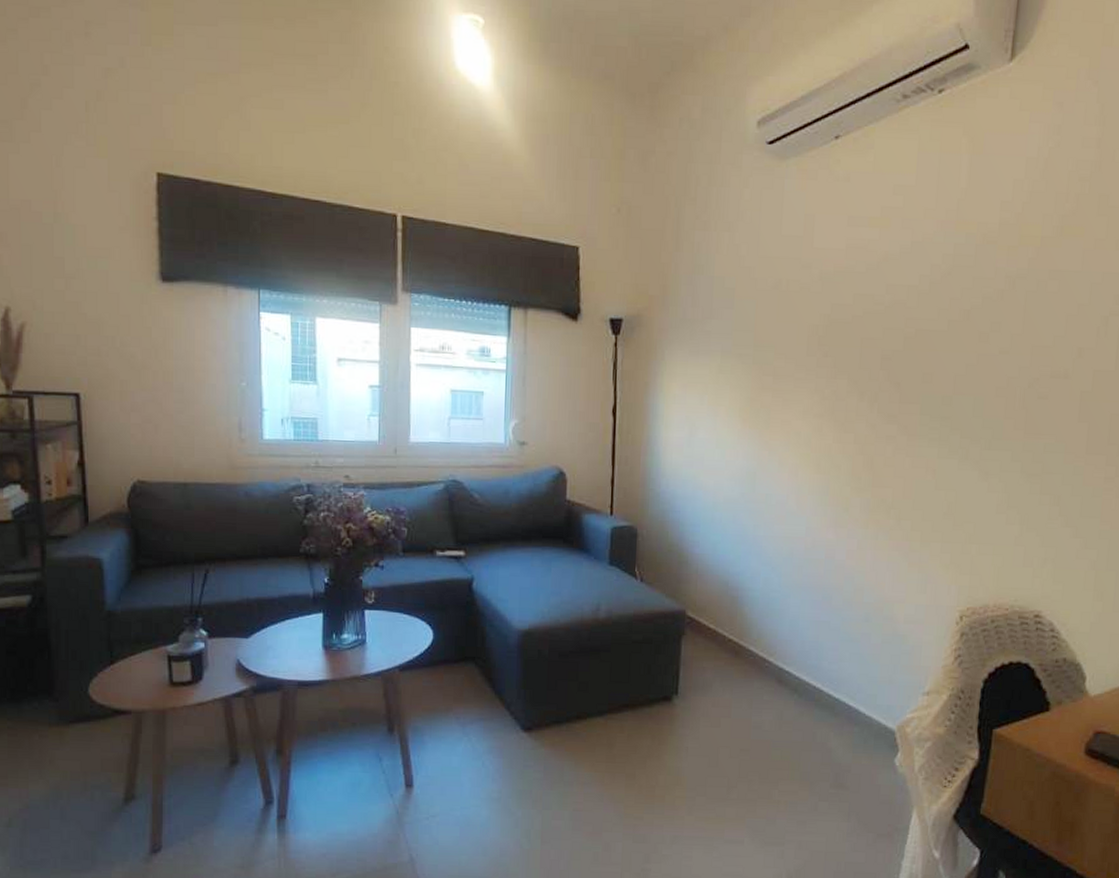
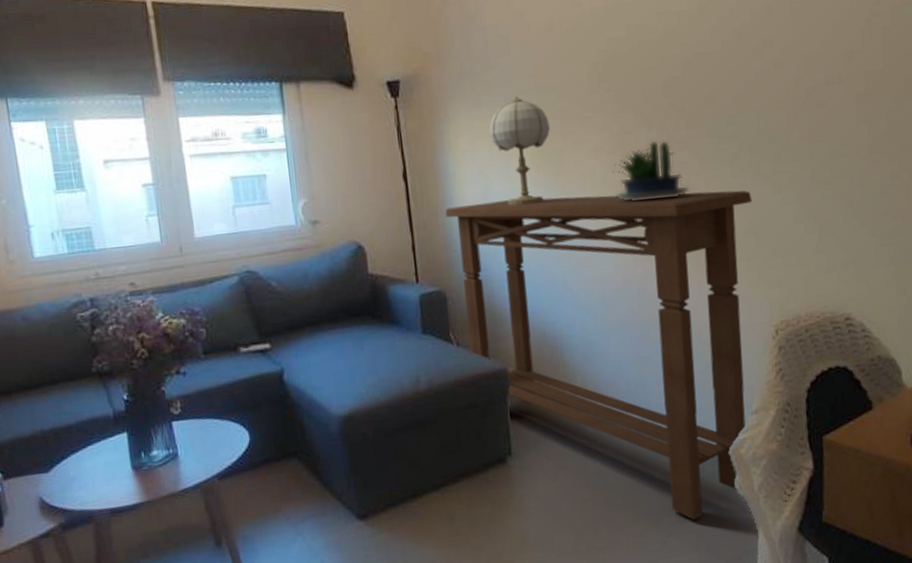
console table: none [647,447,956,789] -> present [445,190,753,520]
table lamp: none [702,348,762,456] -> present [489,95,550,206]
potted plant: none [817,410,893,469] -> present [611,140,690,201]

